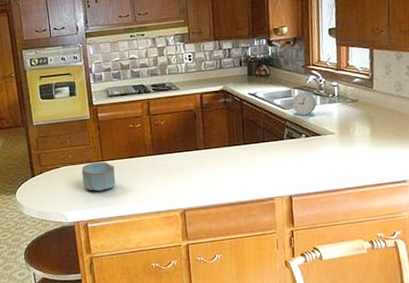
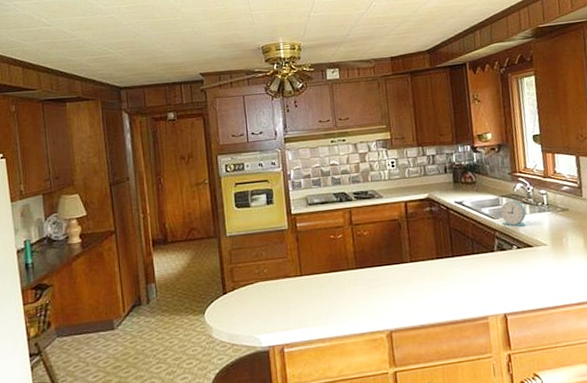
bowl: present [81,161,116,192] -> none [278,276,316,311]

